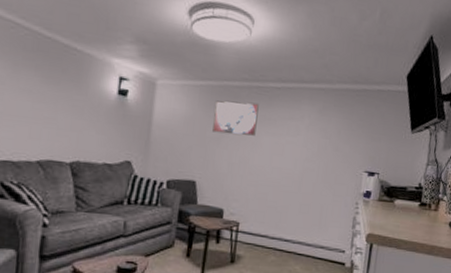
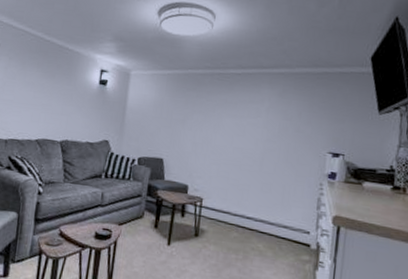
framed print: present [212,100,259,136] -> none [178,87,221,118]

